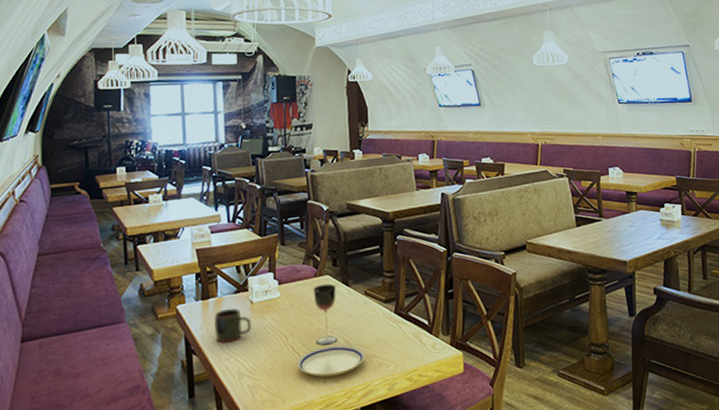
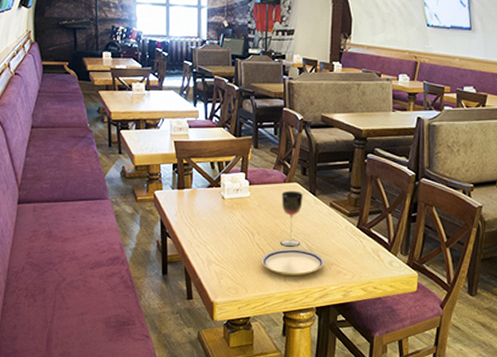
mug: present [214,308,252,343] -> none [188,200,222,231]

